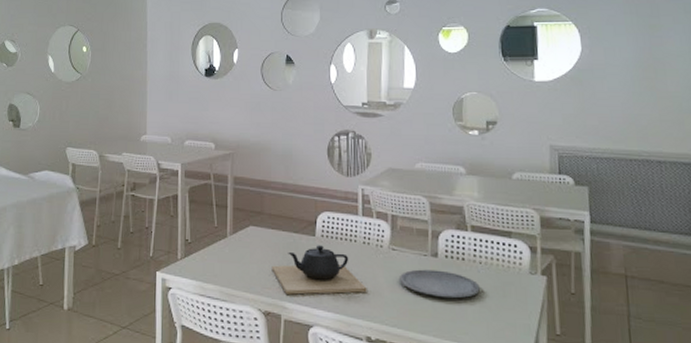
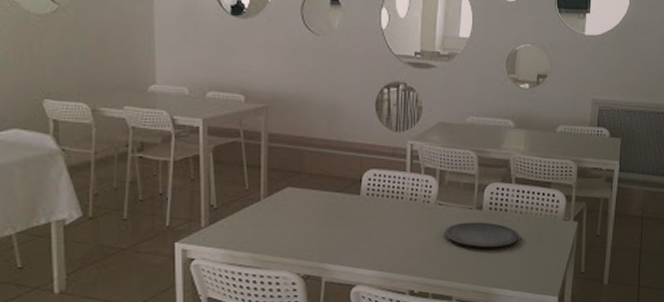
teapot: present [271,245,367,295] -> none [312,204,412,256]

